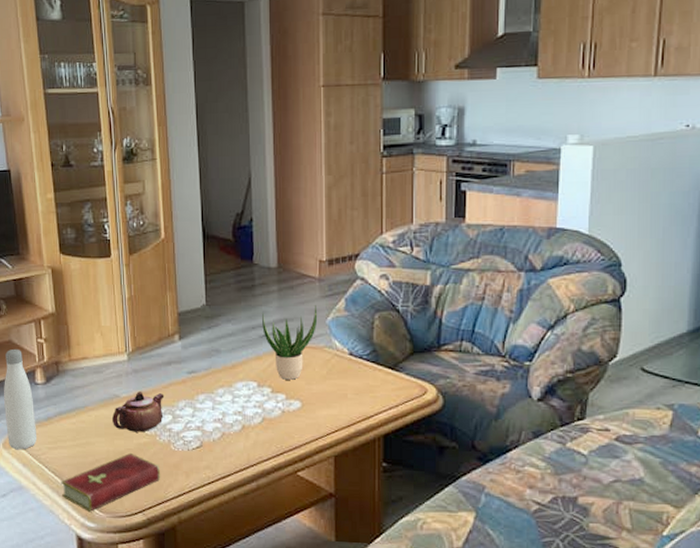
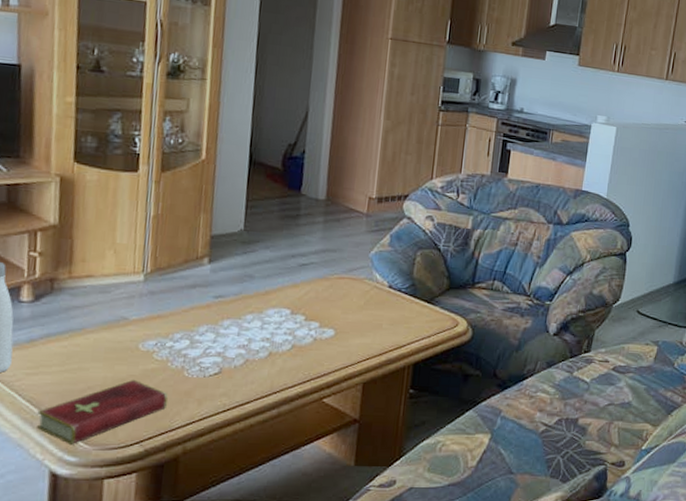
teapot: present [112,390,165,433] -> none [115,313,184,358]
potted plant: present [262,305,318,380] -> none [303,239,362,309]

